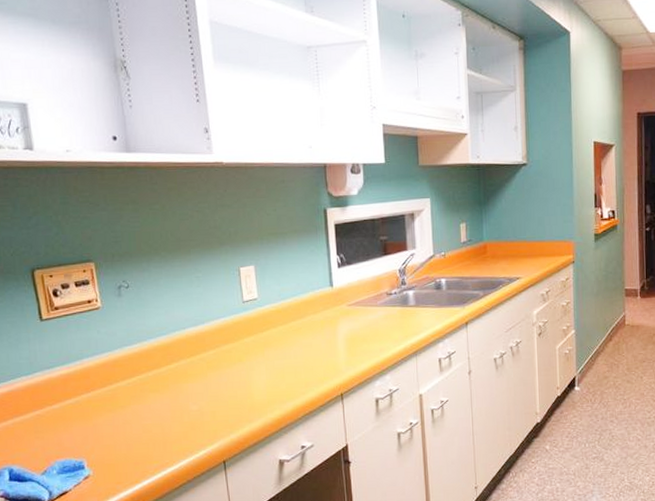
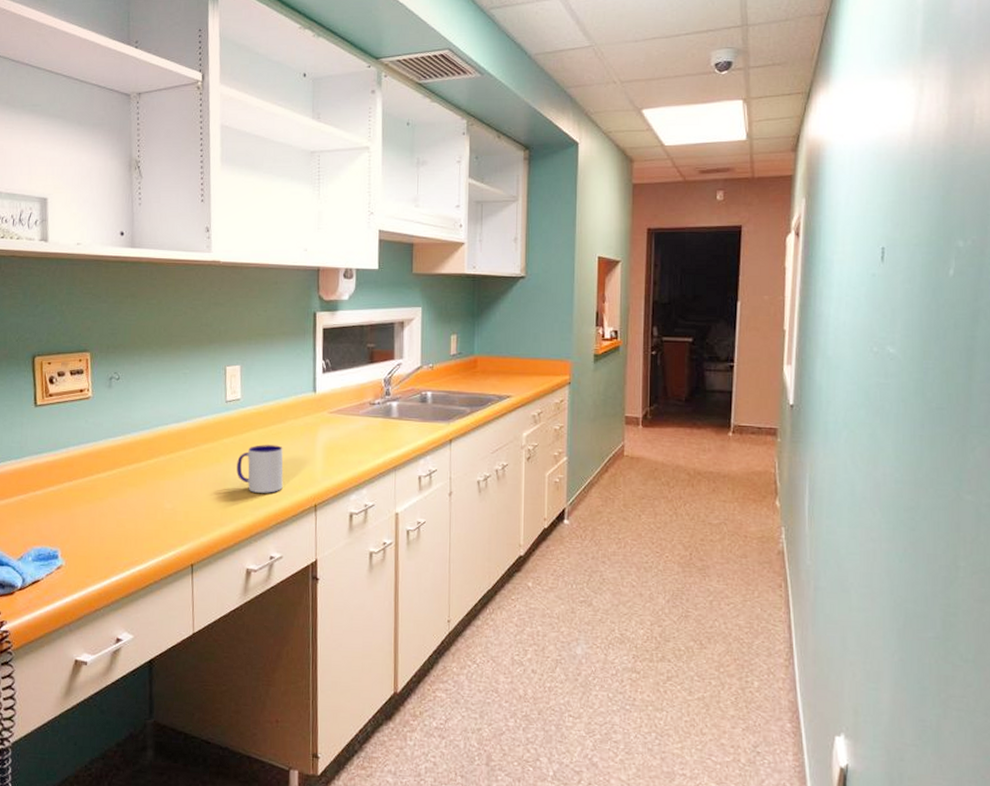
mug: none [260,340,308,388] -> present [237,445,284,493]

